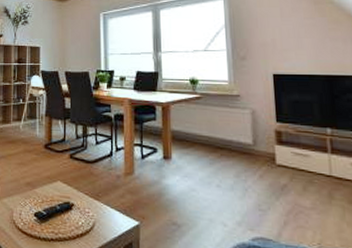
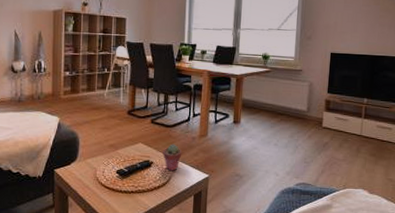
potted succulent: none [84,183,106,216] -> present [163,144,182,171]

